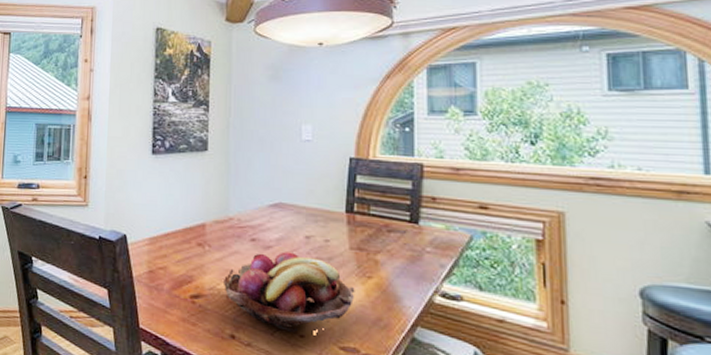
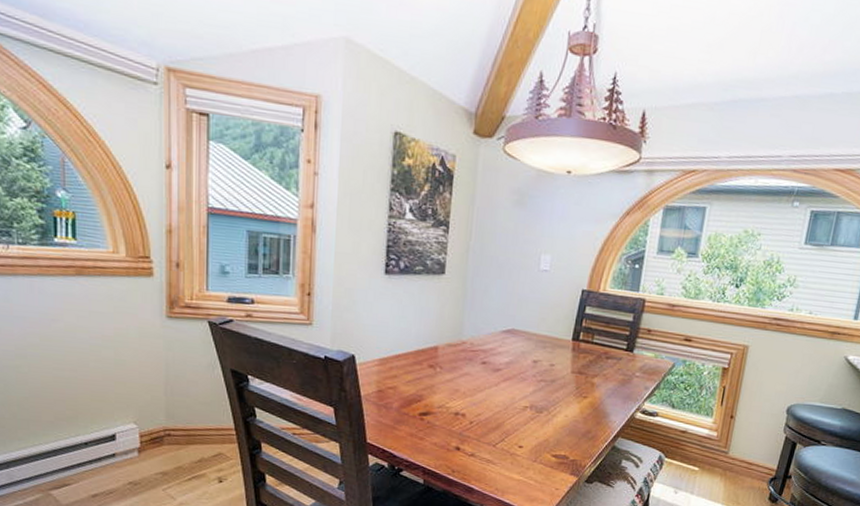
fruit basket: present [224,251,355,332] -> none [452,374,572,443]

